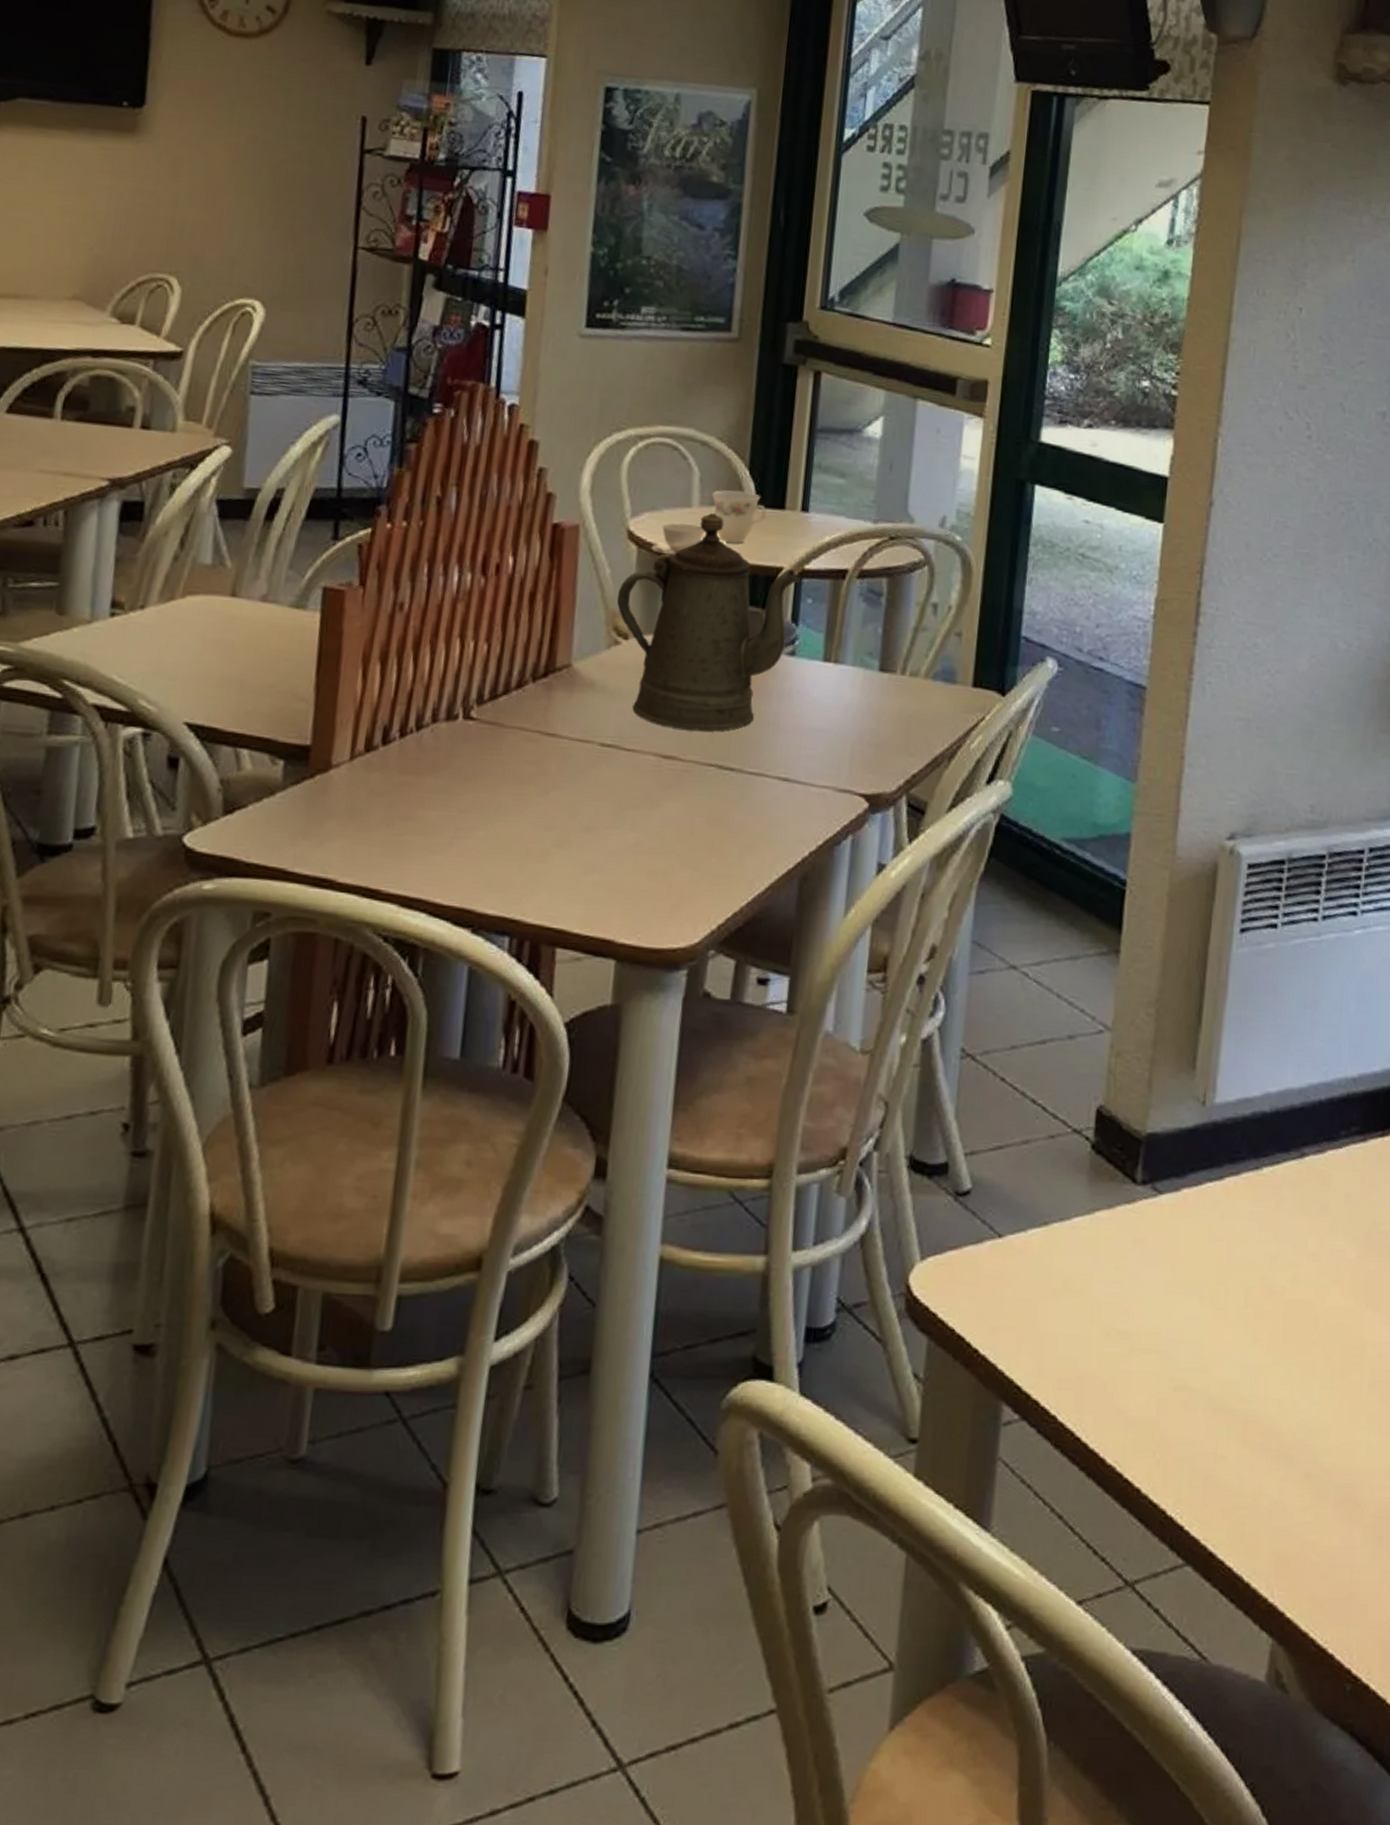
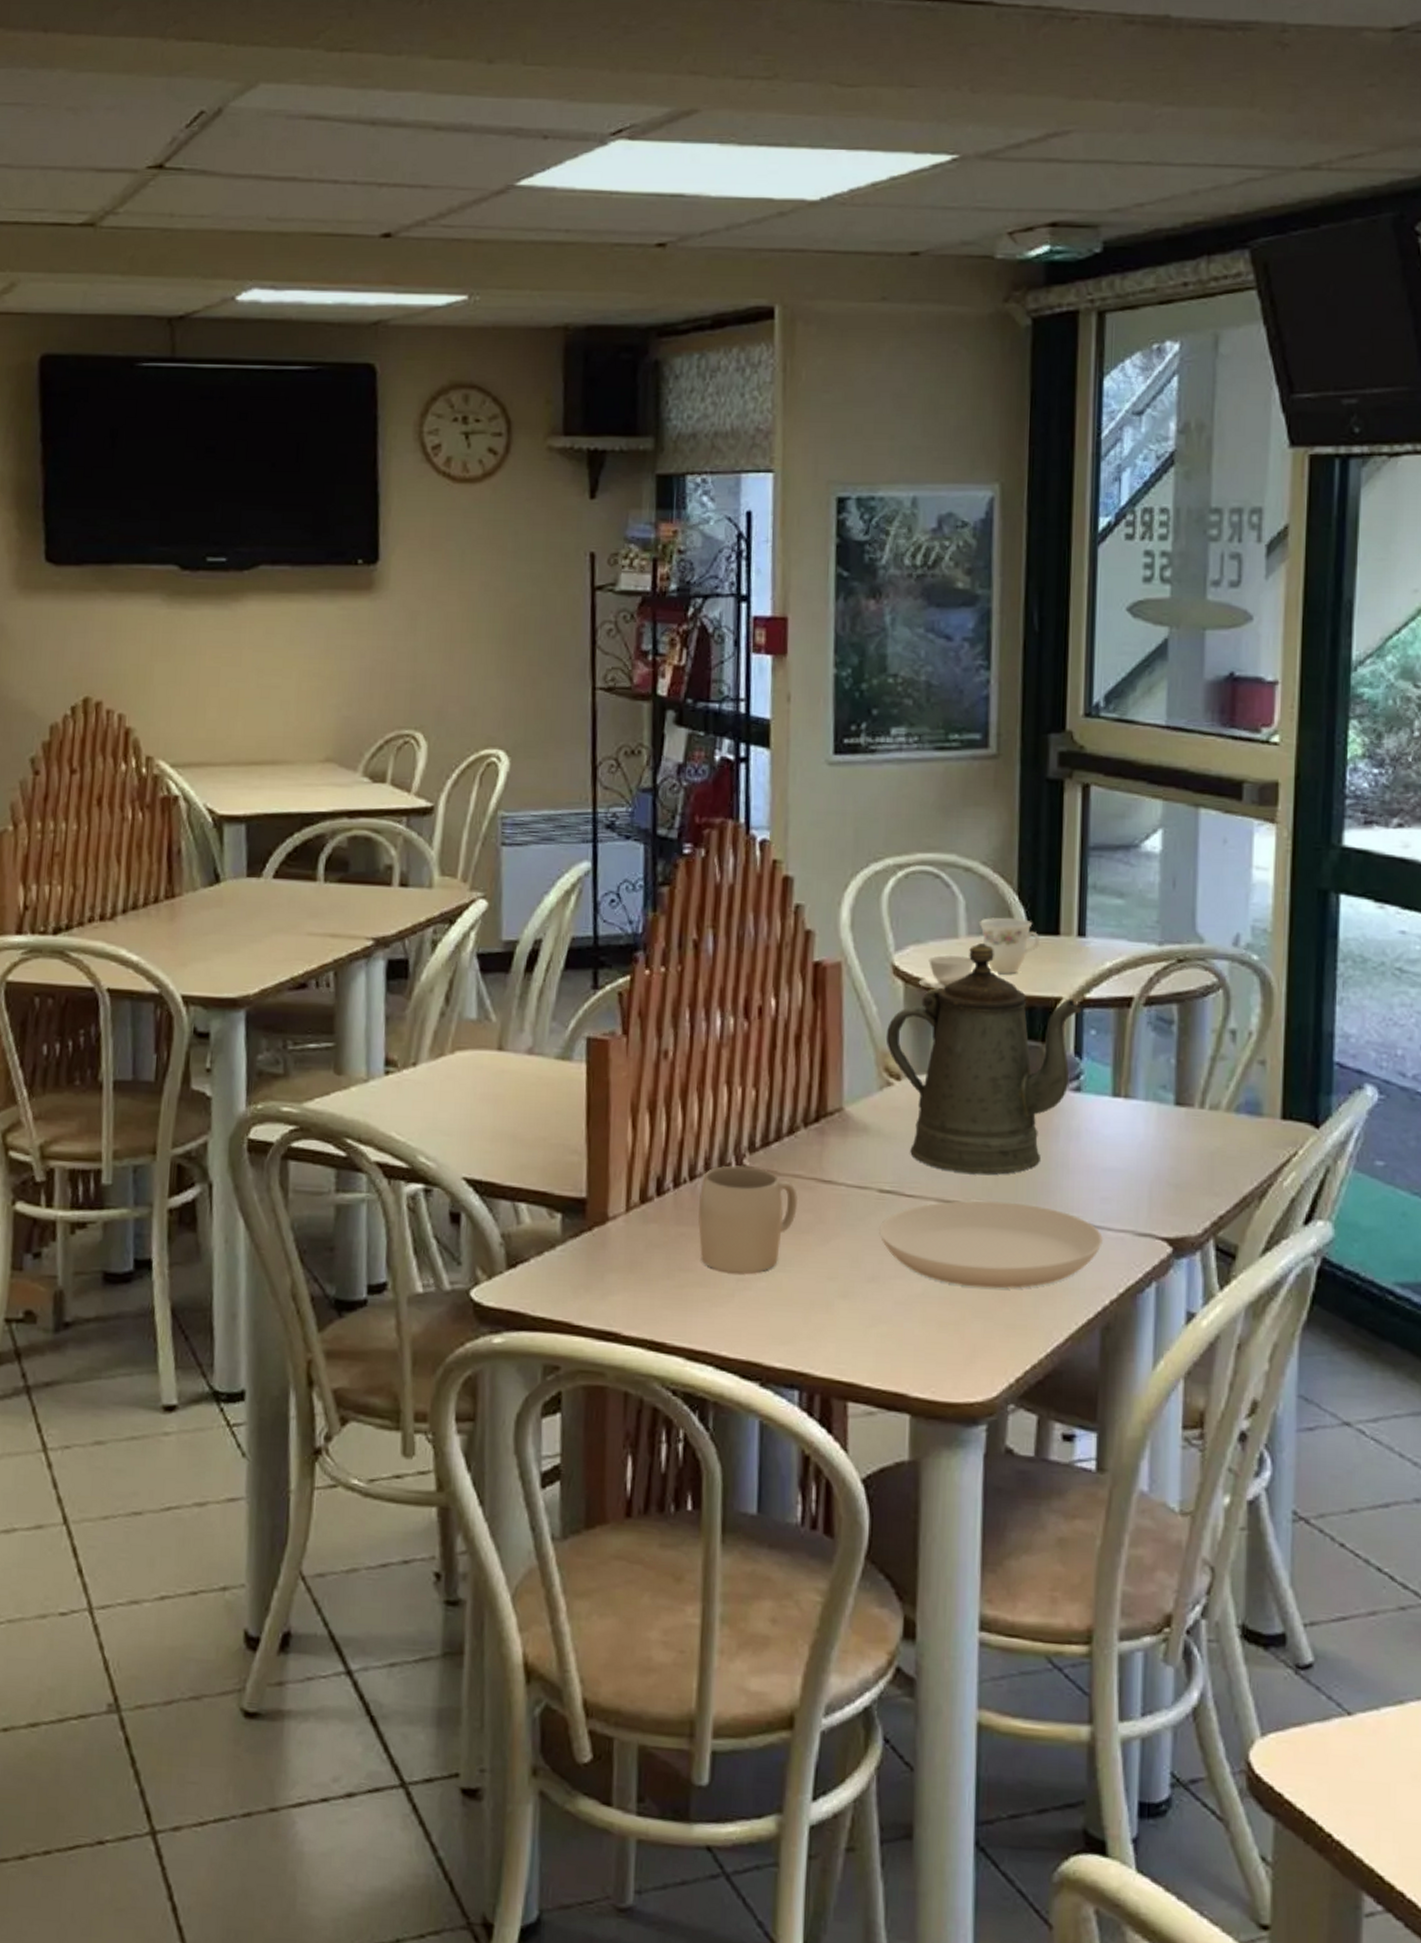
mug: none [421,716,521,823] -> present [698,1164,797,1274]
saucer: none [597,755,807,840] -> present [879,1200,1103,1289]

